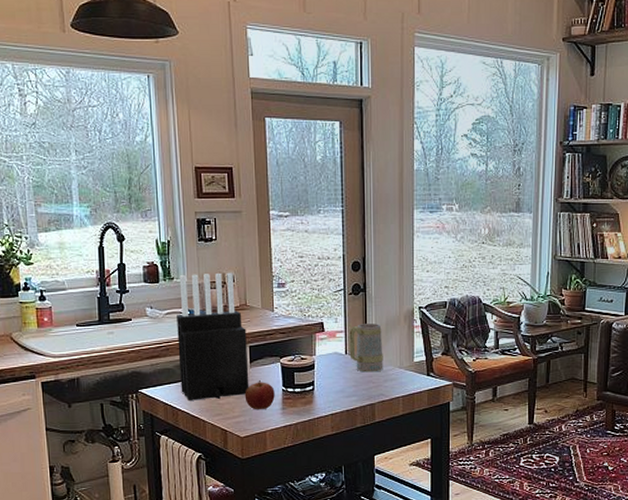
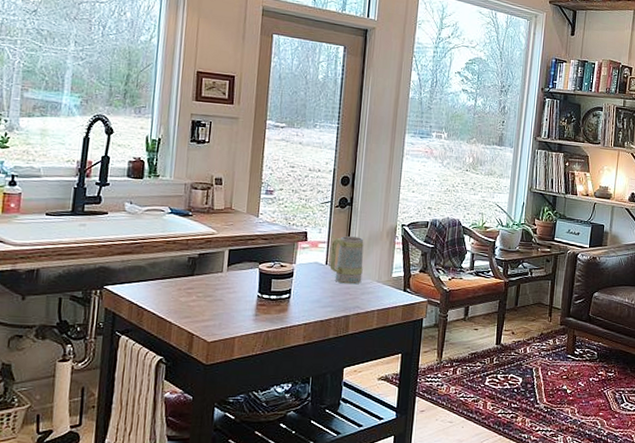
knife block: present [177,272,249,401] -> none [150,173,228,301]
apple: present [244,379,275,410] -> none [217,284,250,315]

